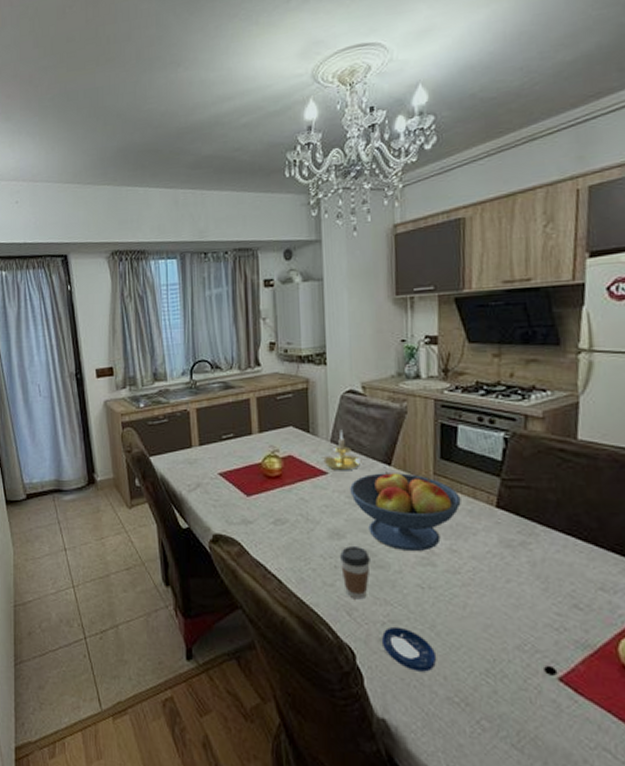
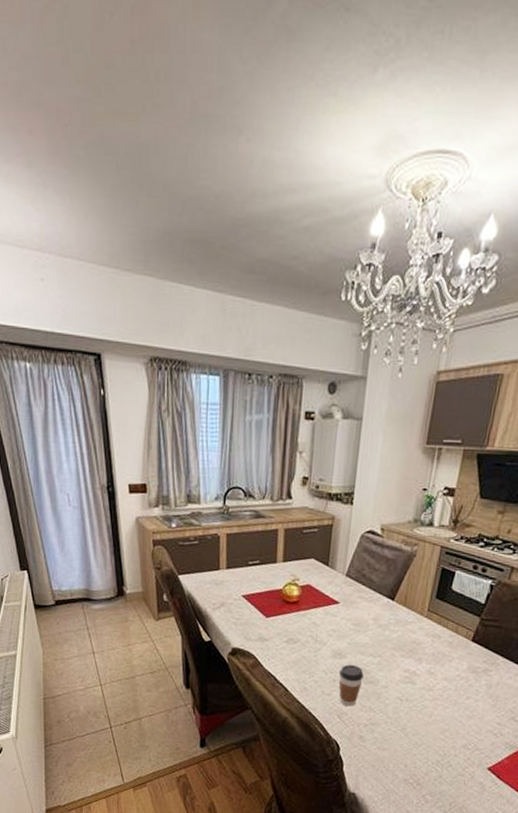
candle holder: present [322,429,362,471] -> none [336,565,370,602]
fruit bowl: present [350,471,461,552] -> none [356,605,446,672]
plate: present [381,626,558,677] -> none [361,728,489,767]

